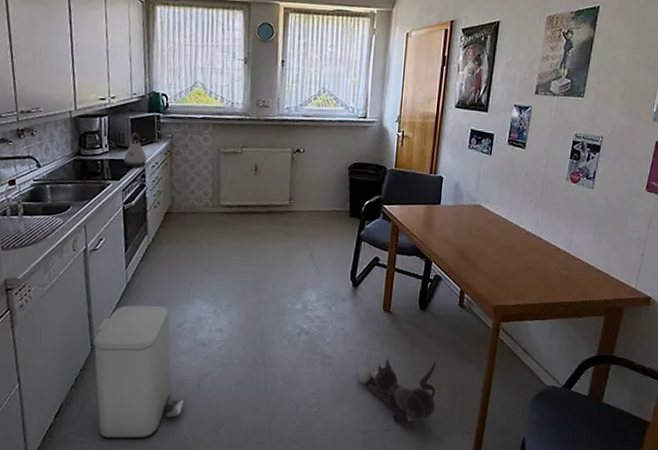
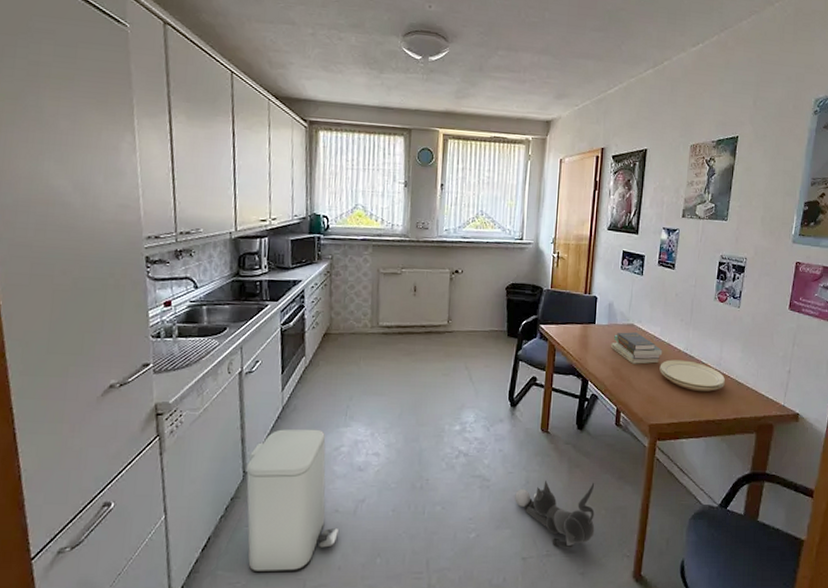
kettle: present [123,132,148,168] -> none [282,253,307,289]
books: none [455,213,510,246] -> present [610,332,663,364]
plate: none [506,241,574,275] -> present [659,359,725,392]

